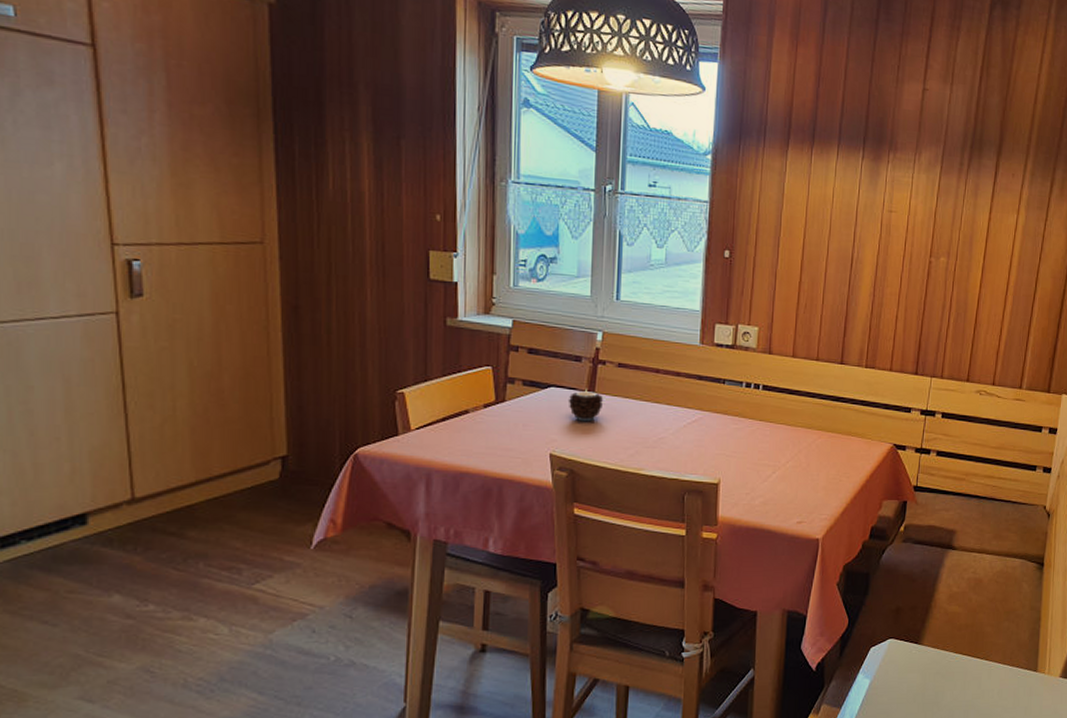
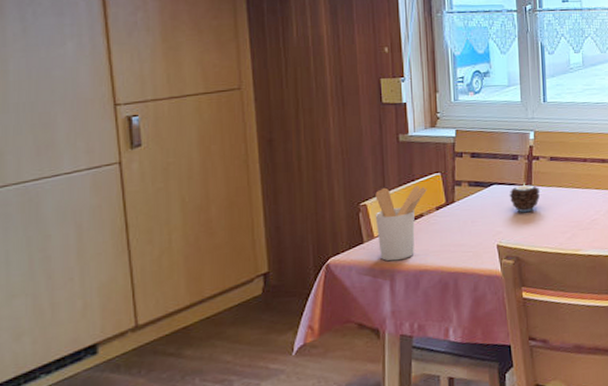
utensil holder: none [413,376,475,459] -> present [375,186,427,261]

